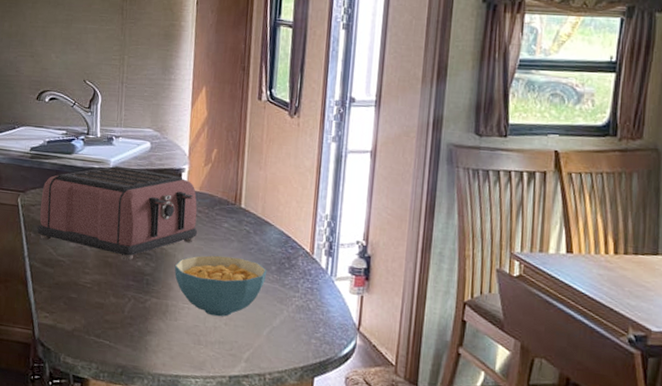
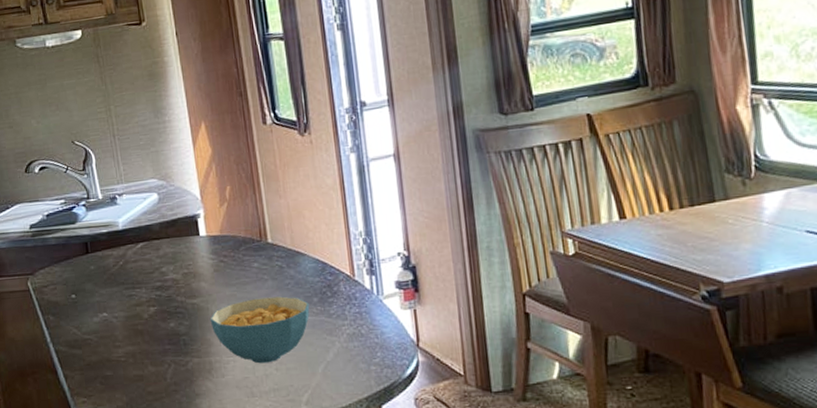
toaster: present [37,165,198,261] -> none [52,222,228,325]

